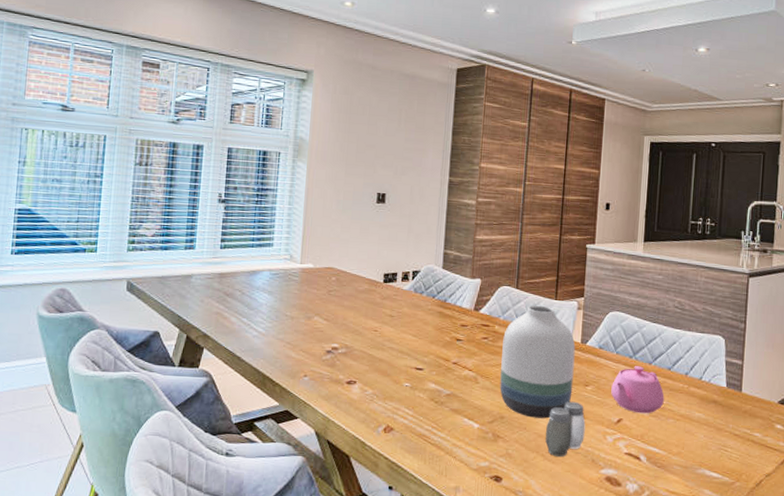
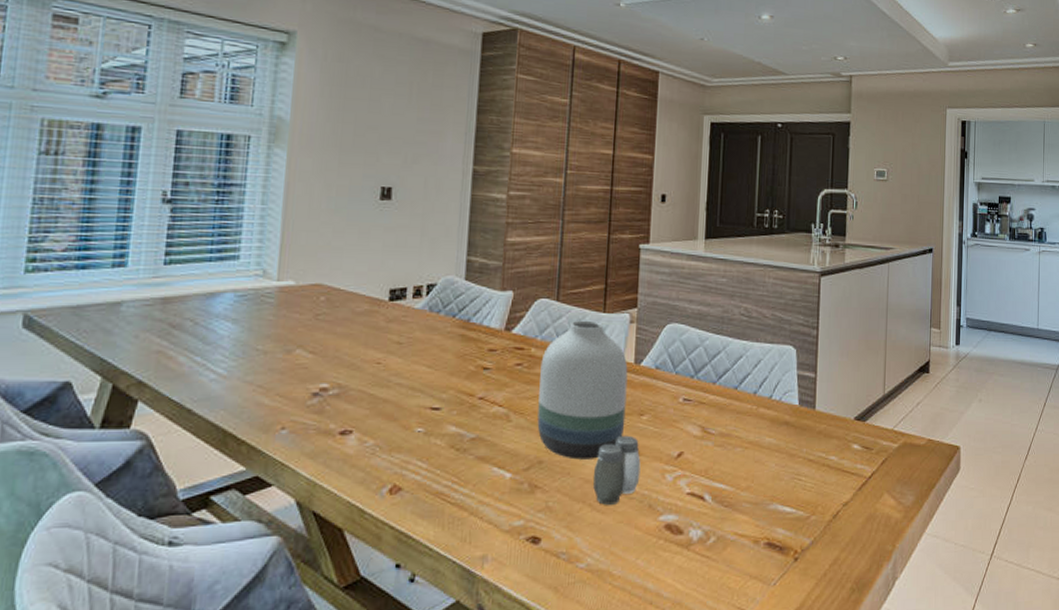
teapot: present [611,366,665,414] -> none [670,387,731,444]

